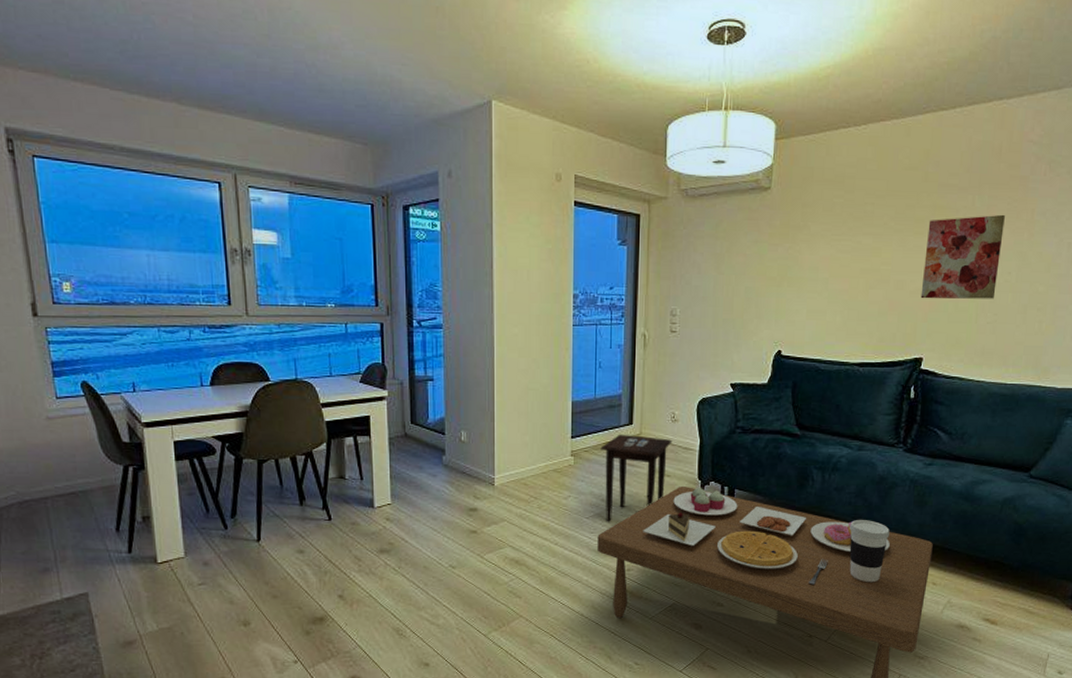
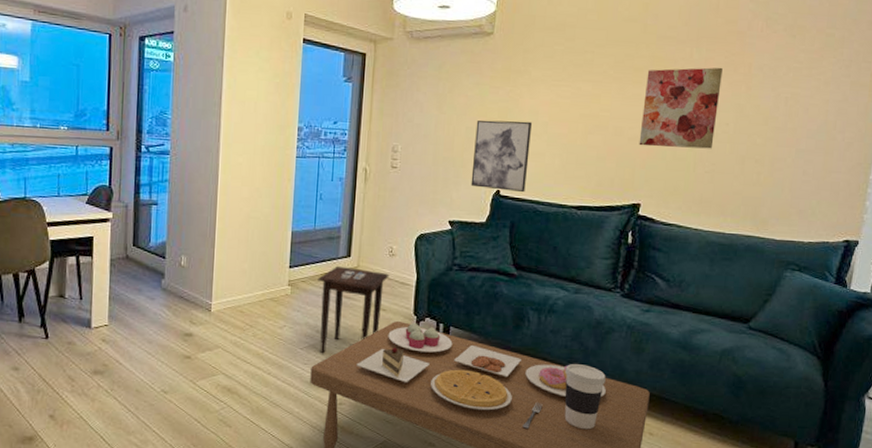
wall art: none [751,278,813,352] -> present [471,120,533,193]

